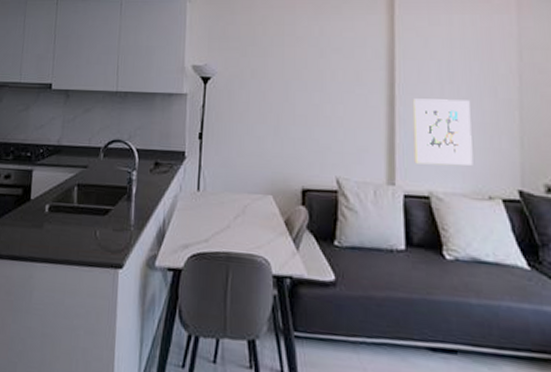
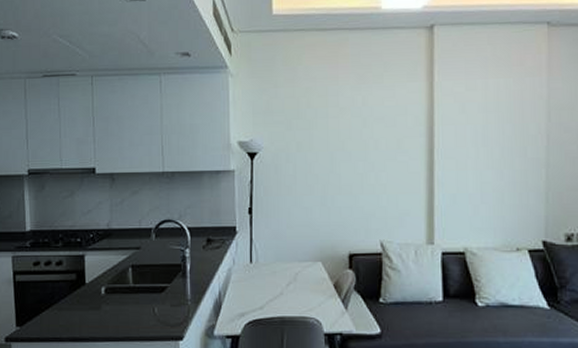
wall art: present [413,98,473,166] -> none [450,161,504,223]

